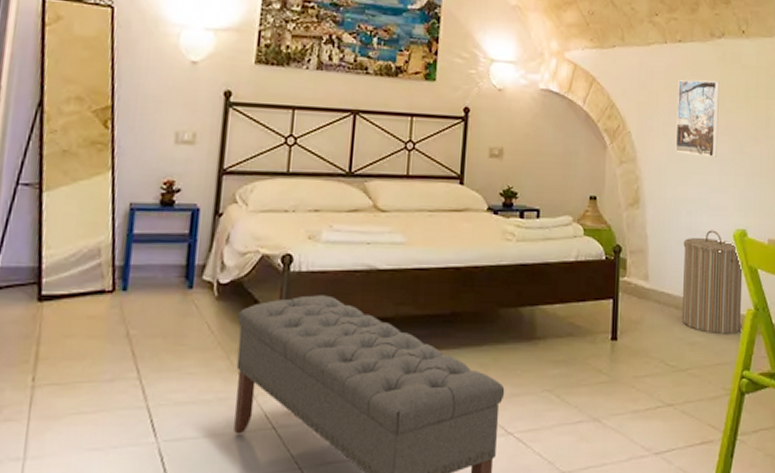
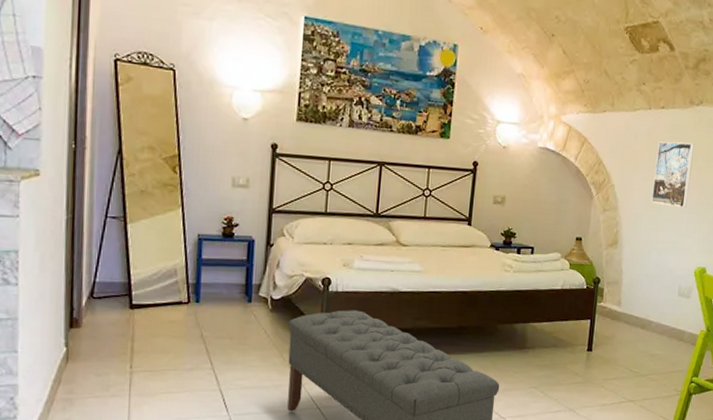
laundry hamper: present [681,230,743,335] -> none [645,267,700,350]

